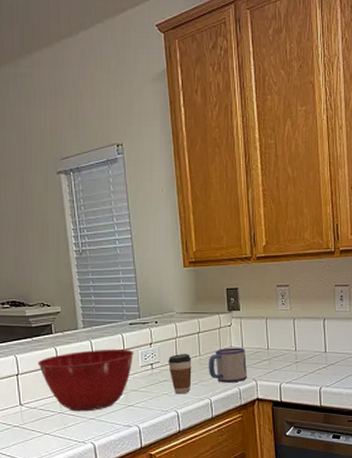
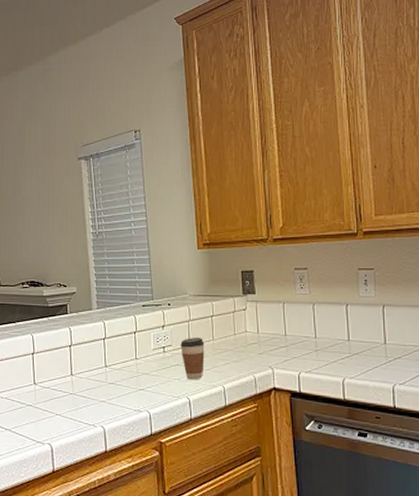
mixing bowl: present [37,349,134,412] -> none [52,330,147,394]
mug: present [209,347,247,383] -> none [222,332,263,370]

